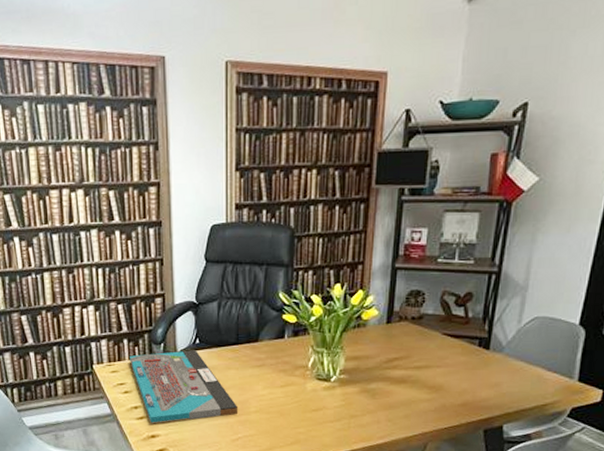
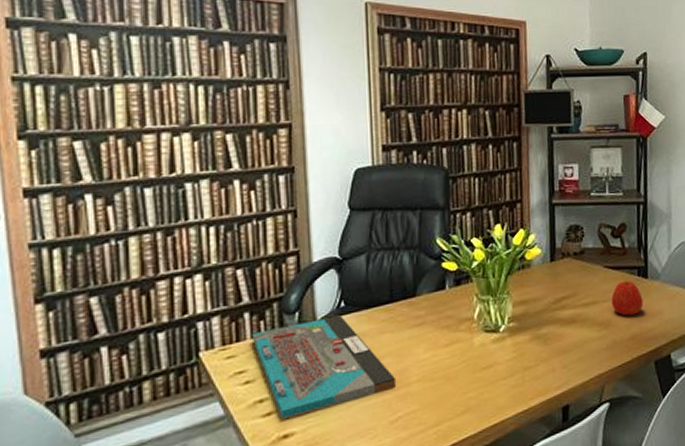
apple: none [445,349,481,384] -> present [611,280,643,316]

